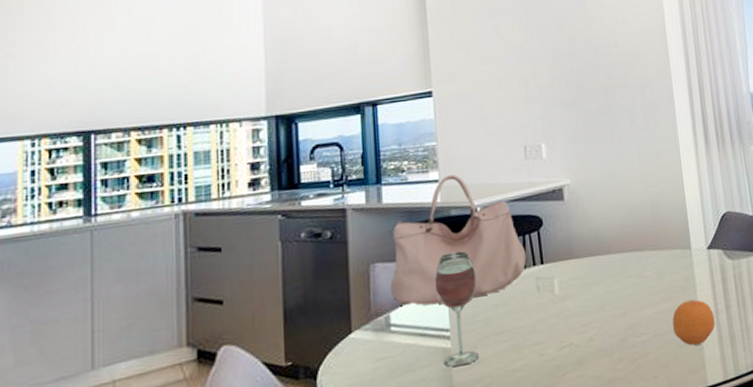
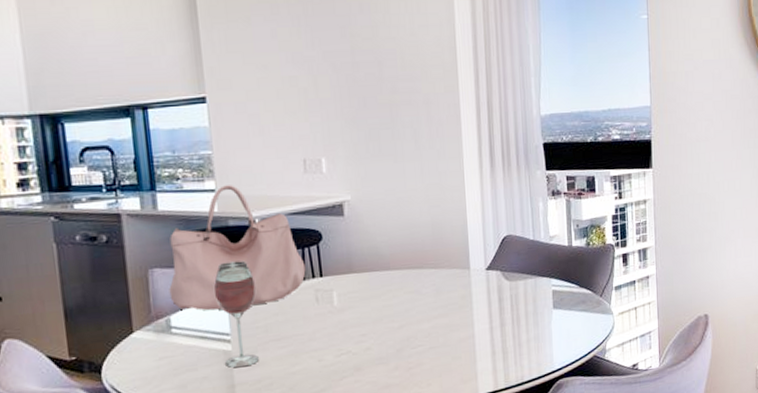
fruit: present [672,299,716,346] -> none [447,316,489,358]

